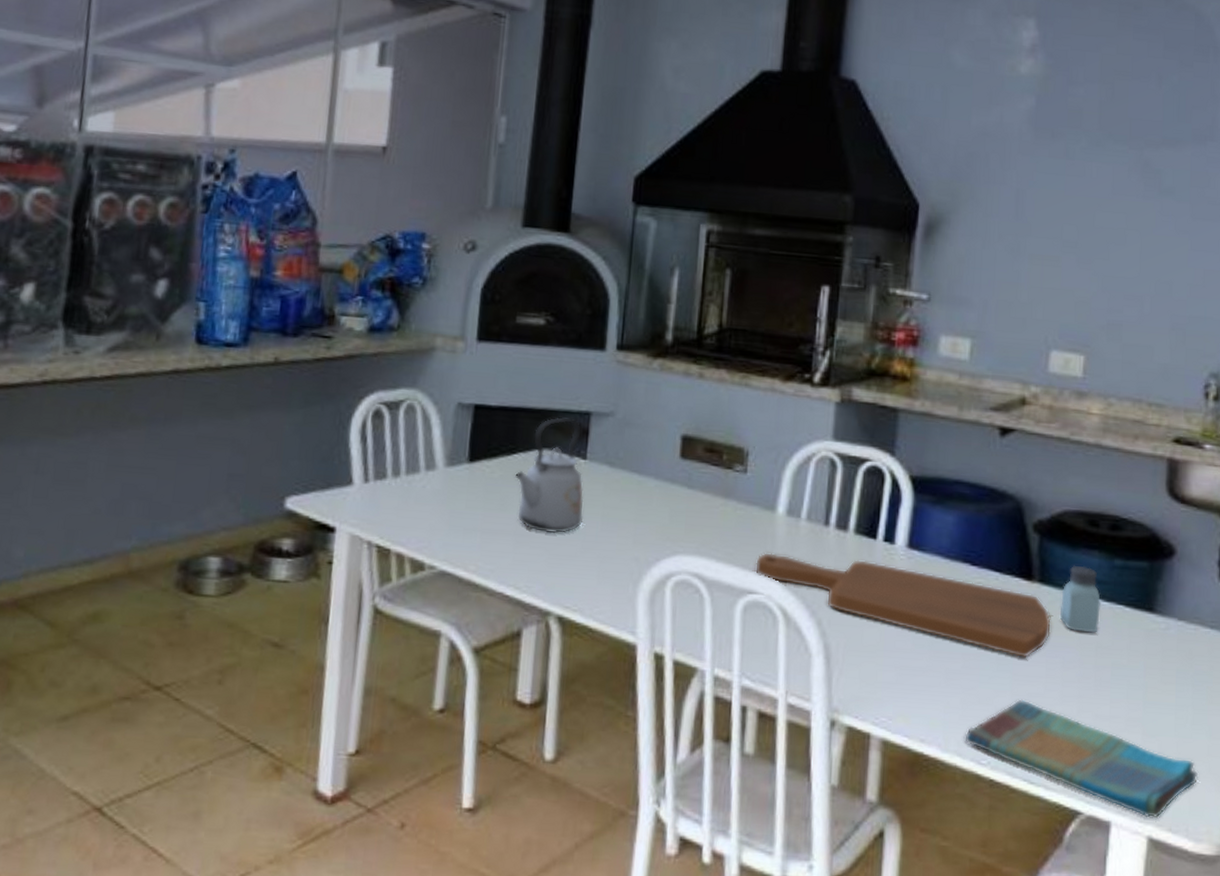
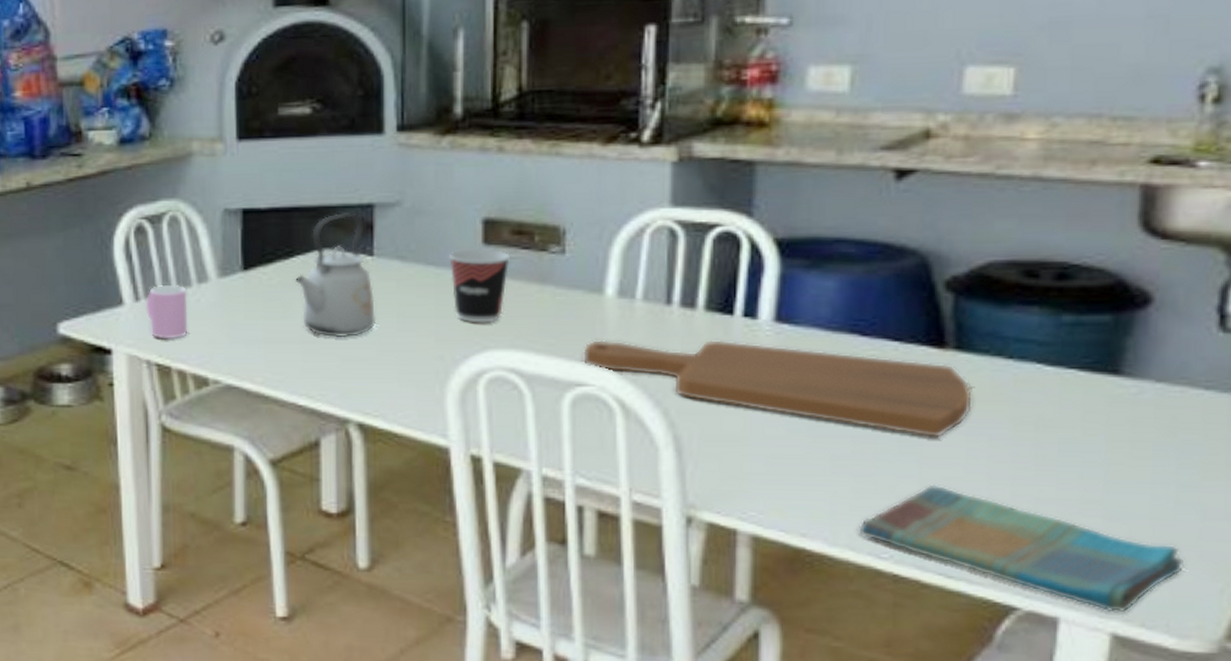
cup: none [373,468,415,522] -> present [145,284,188,338]
cup: none [651,460,702,530] -> present [449,249,510,323]
saltshaker: present [1059,565,1101,633] -> none [984,325,1042,404]

